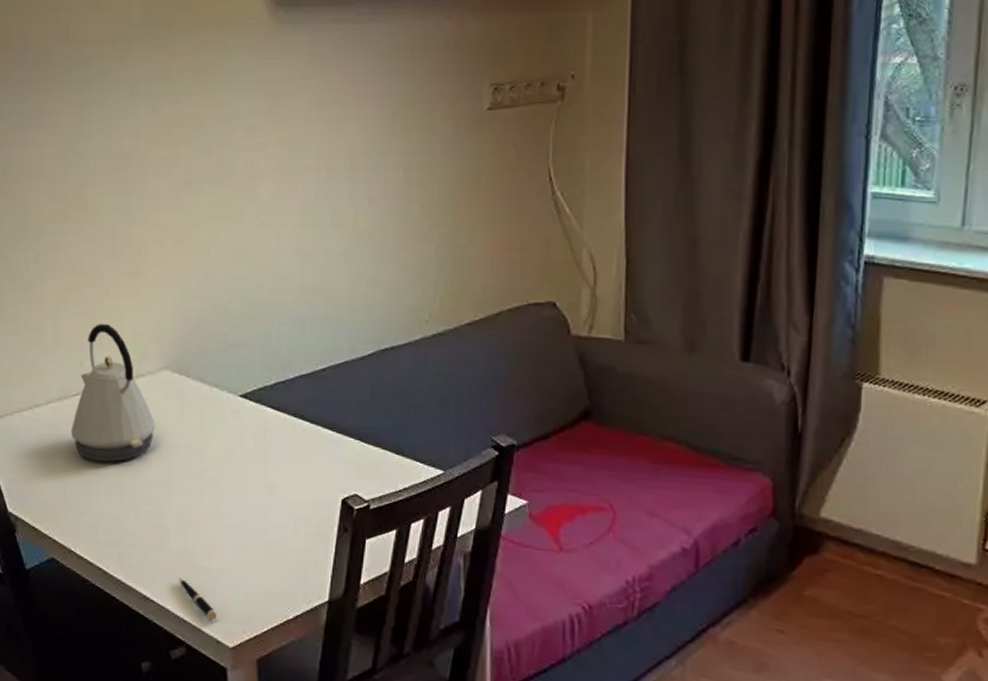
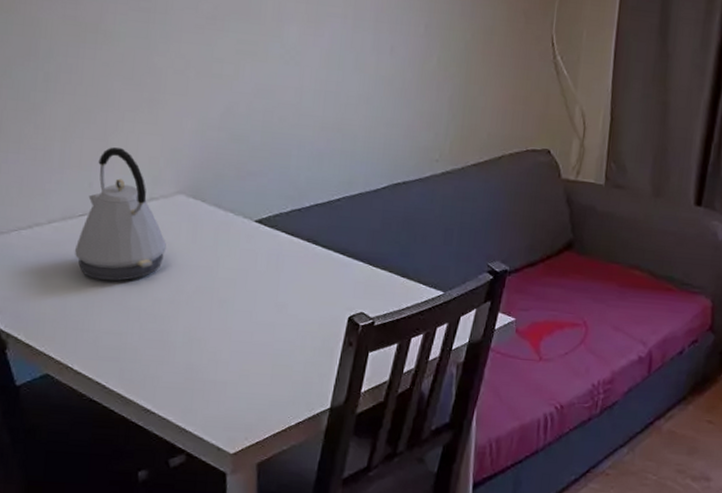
pen: present [178,577,217,621] -> none [182,390,220,430]

